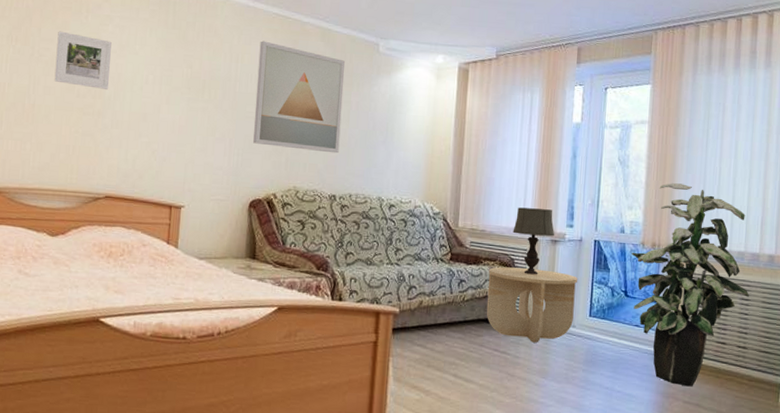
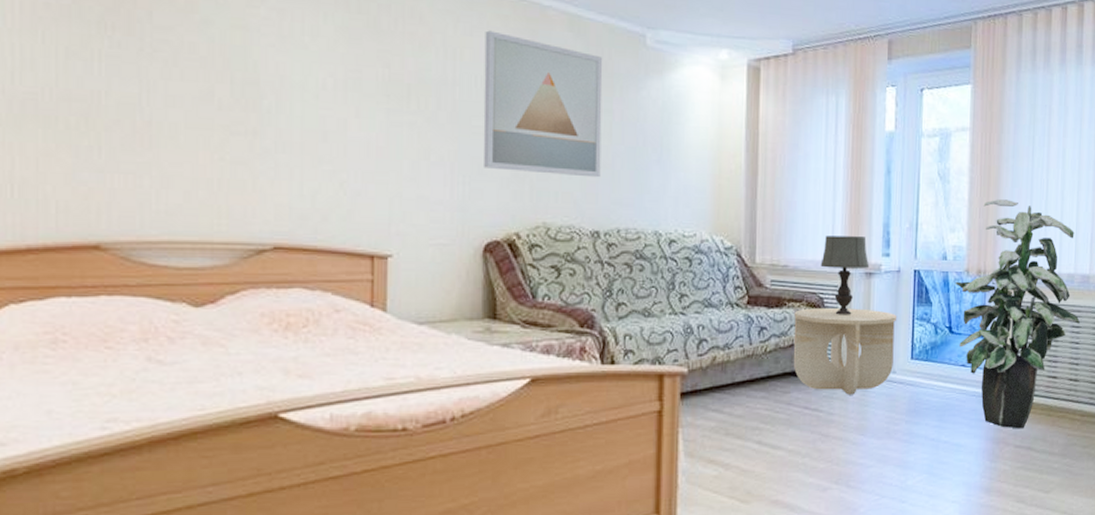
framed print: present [54,31,112,89] -> none [180,15,268,99]

